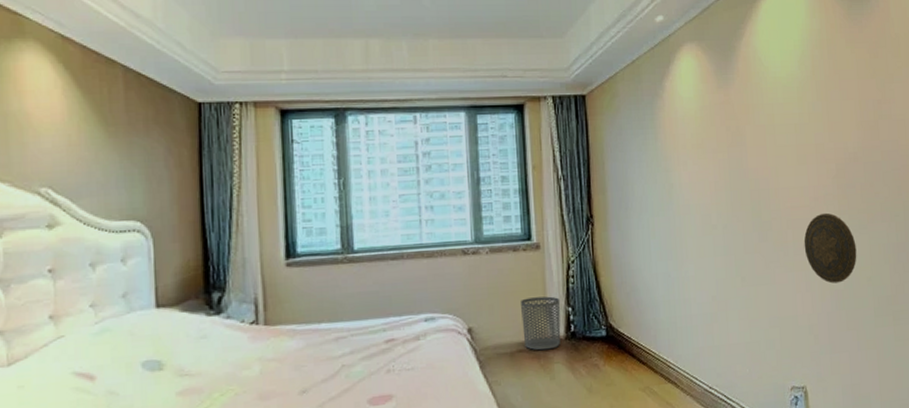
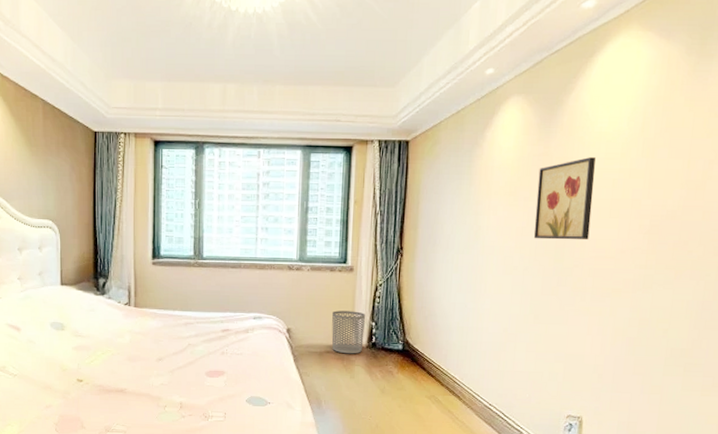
wall art: none [722,103,782,193] -> present [533,157,596,240]
decorative plate: present [804,212,857,284] -> none [602,265,658,331]

